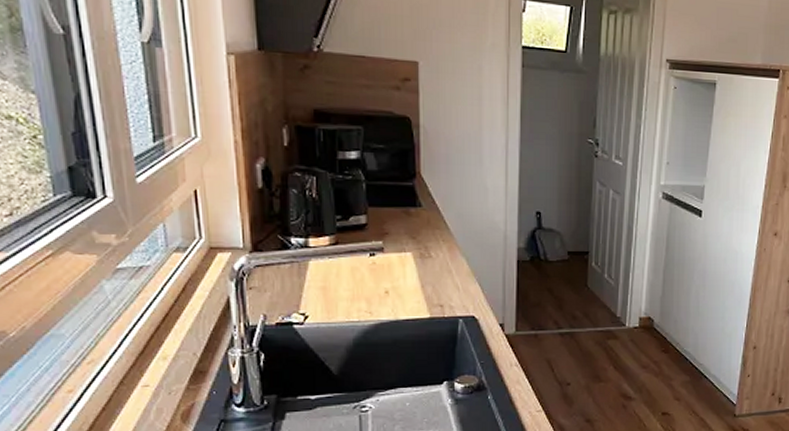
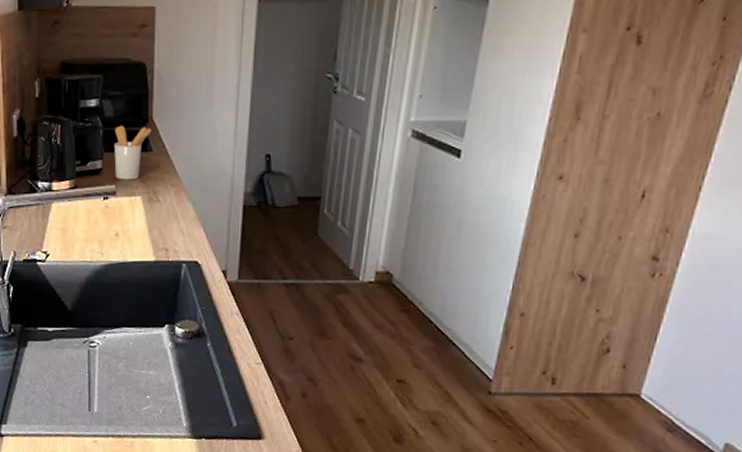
utensil holder: none [379,179,420,236] -> present [114,125,152,181]

